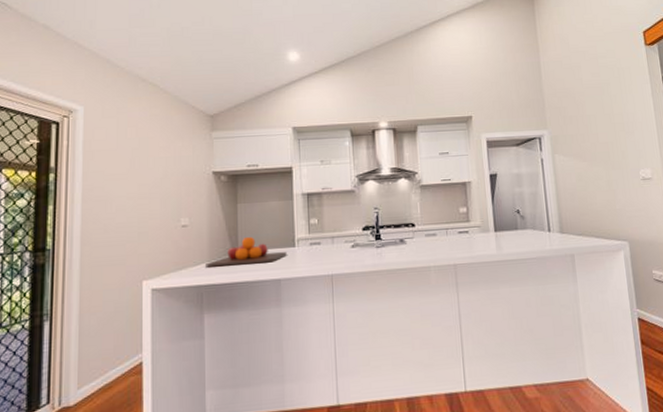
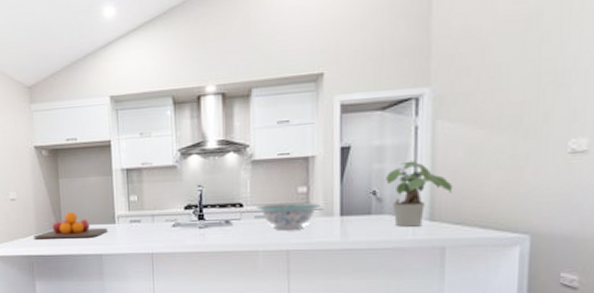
decorative bowl: none [425,221,479,247] -> present [255,202,321,230]
potted plant: none [525,185,573,239] -> present [386,161,453,227]

